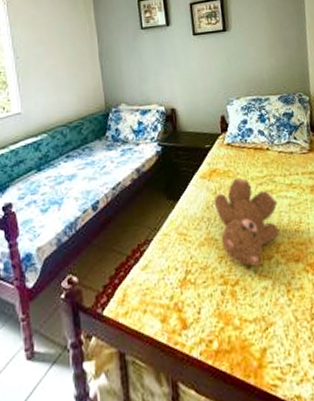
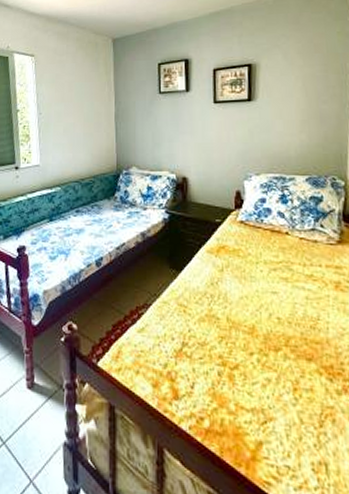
teddy bear: present [214,177,279,268] -> none [219,258,293,357]

